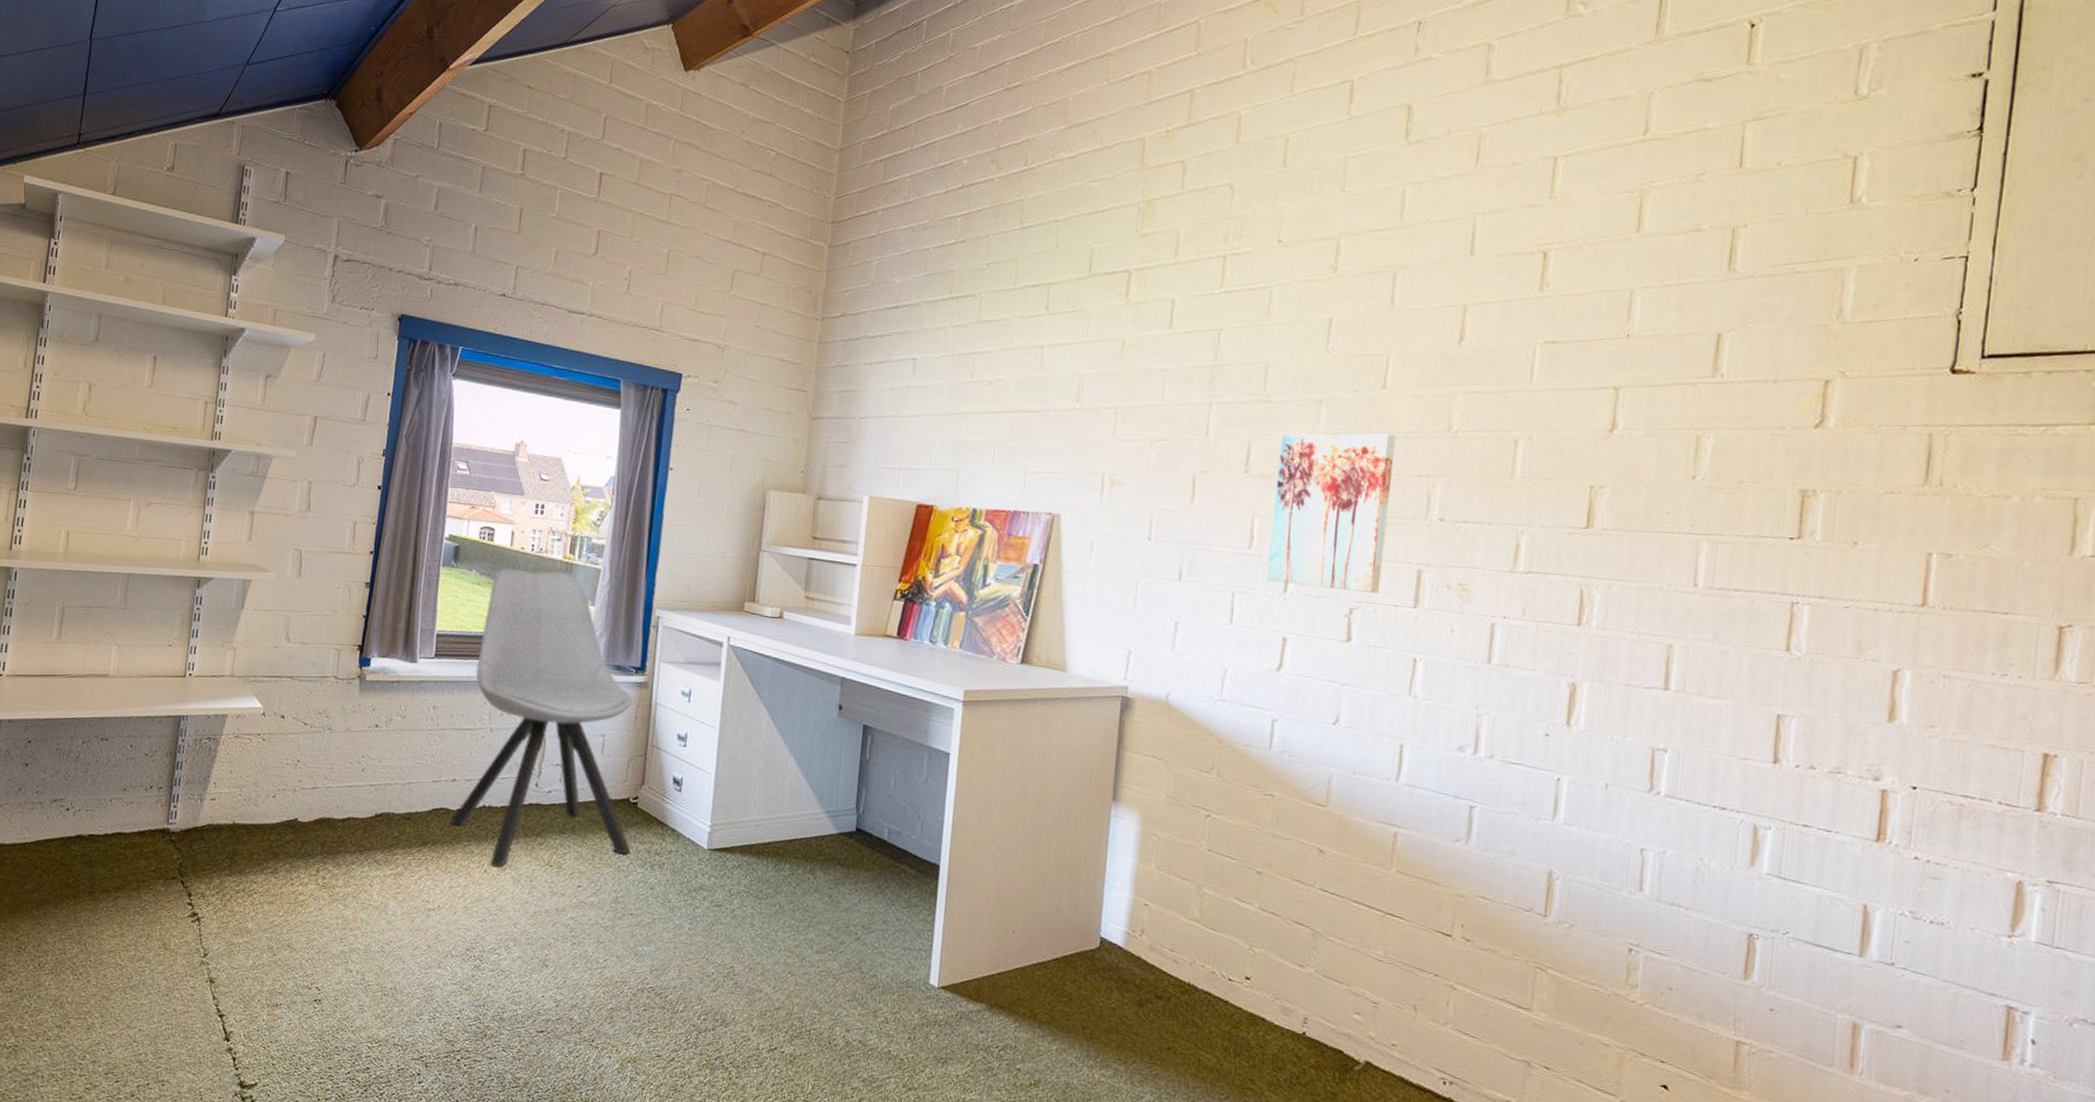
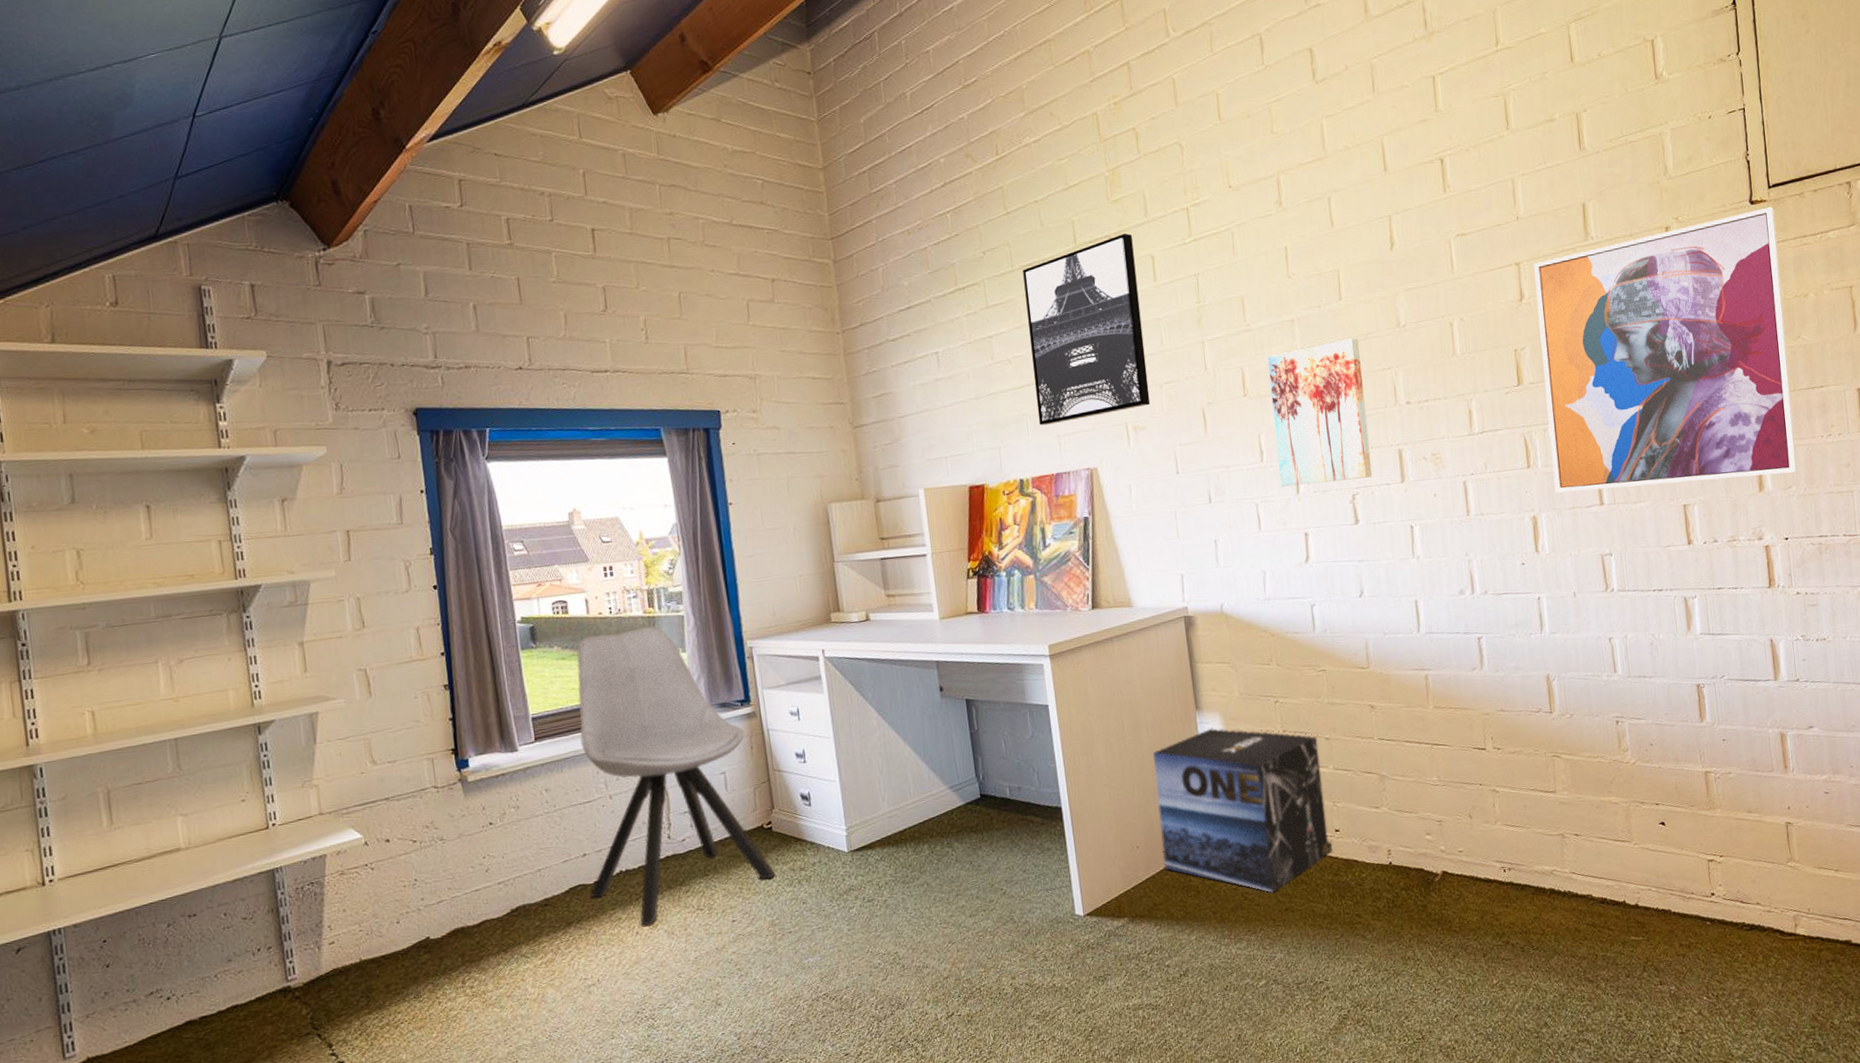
wall art: none [1007,271,1155,460] -> present [1023,233,1151,426]
cardboard box: none [1038,825,1249,1026] -> present [1152,727,1333,893]
wall art: none [1607,380,1984,710] -> present [1534,206,1798,493]

